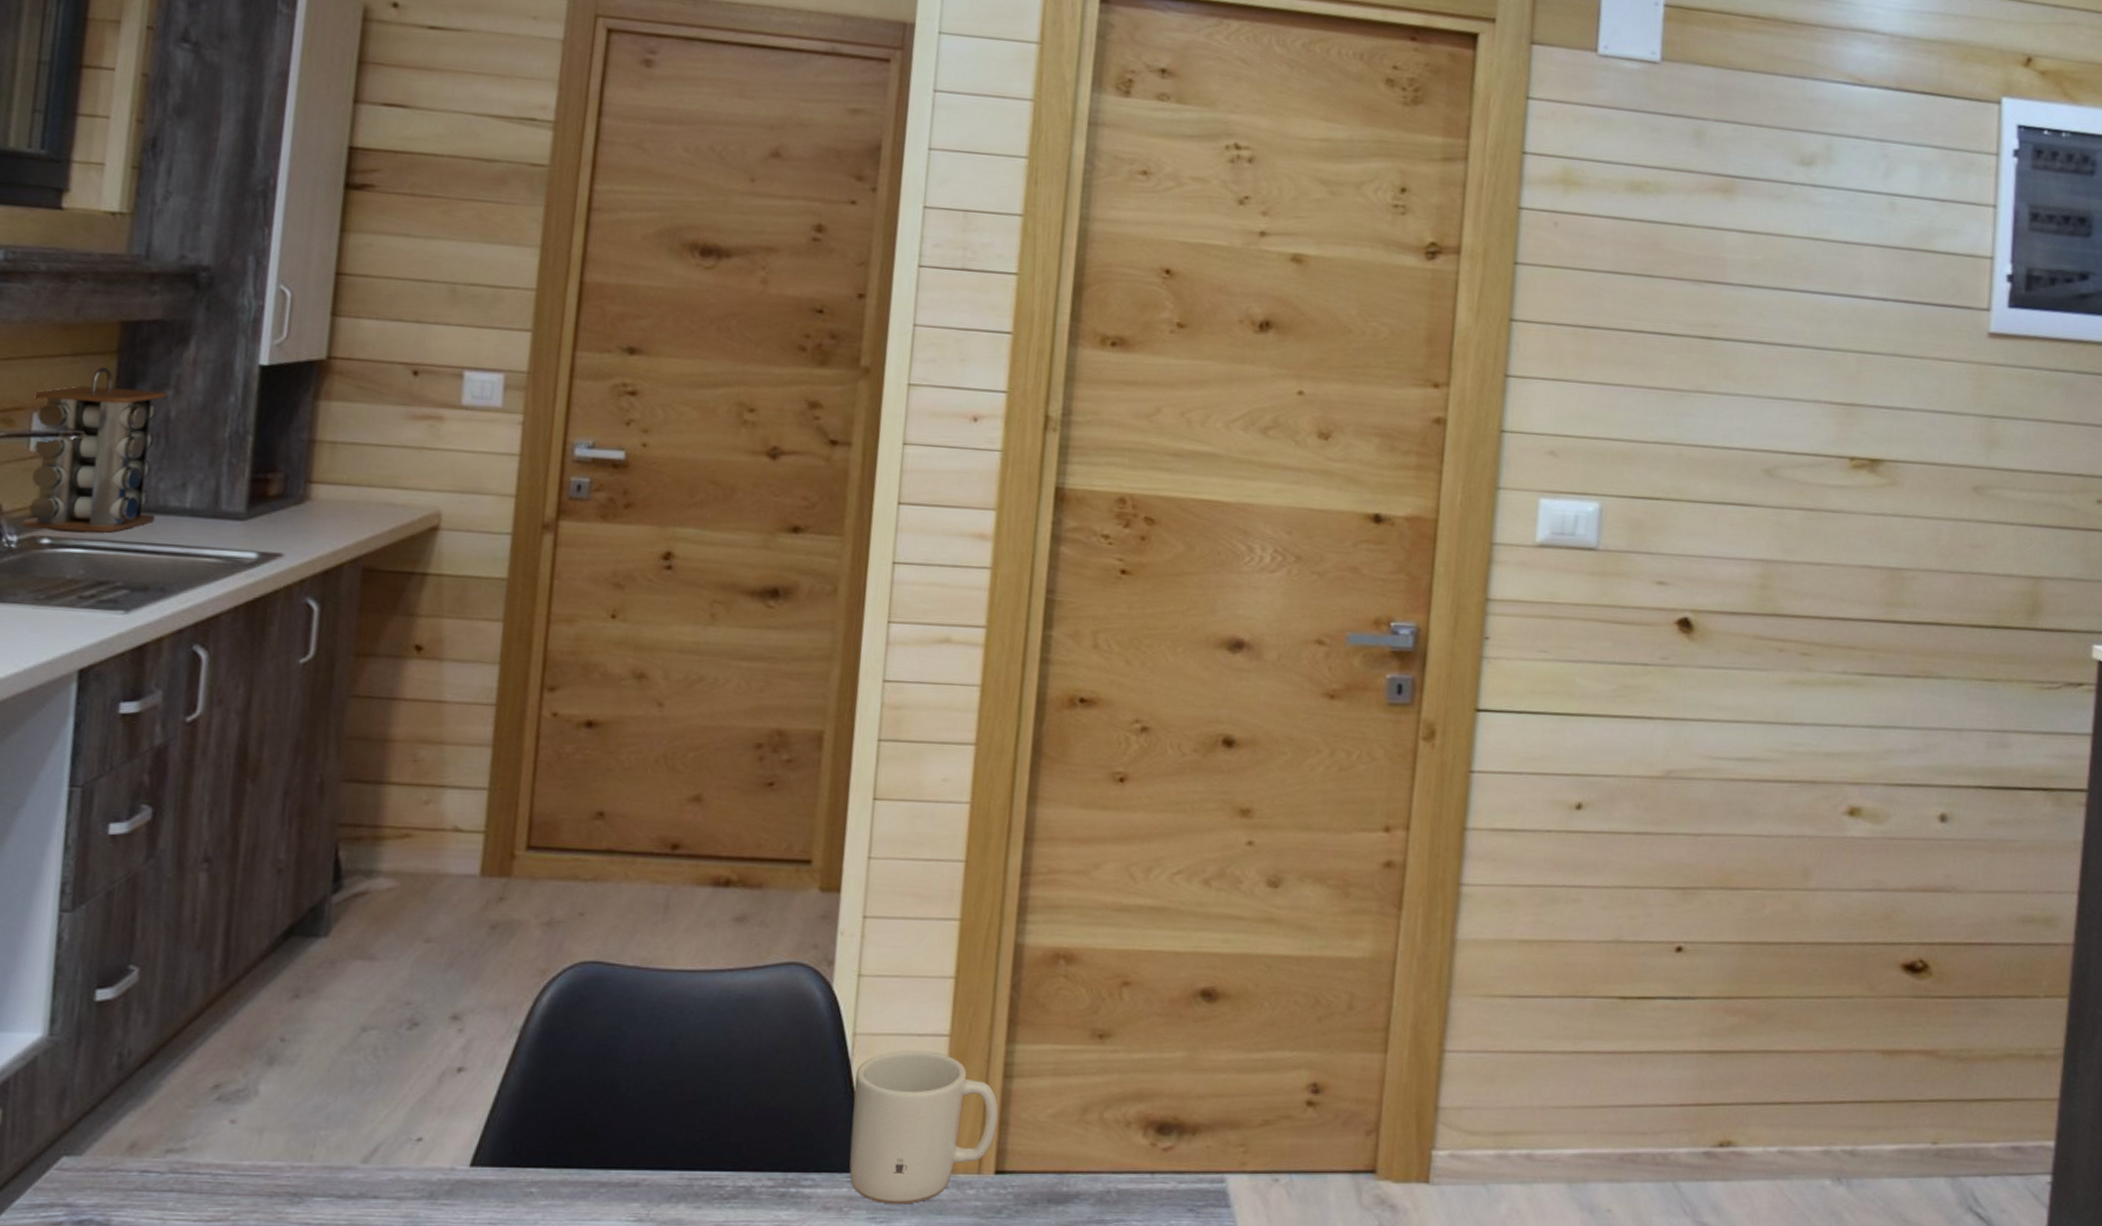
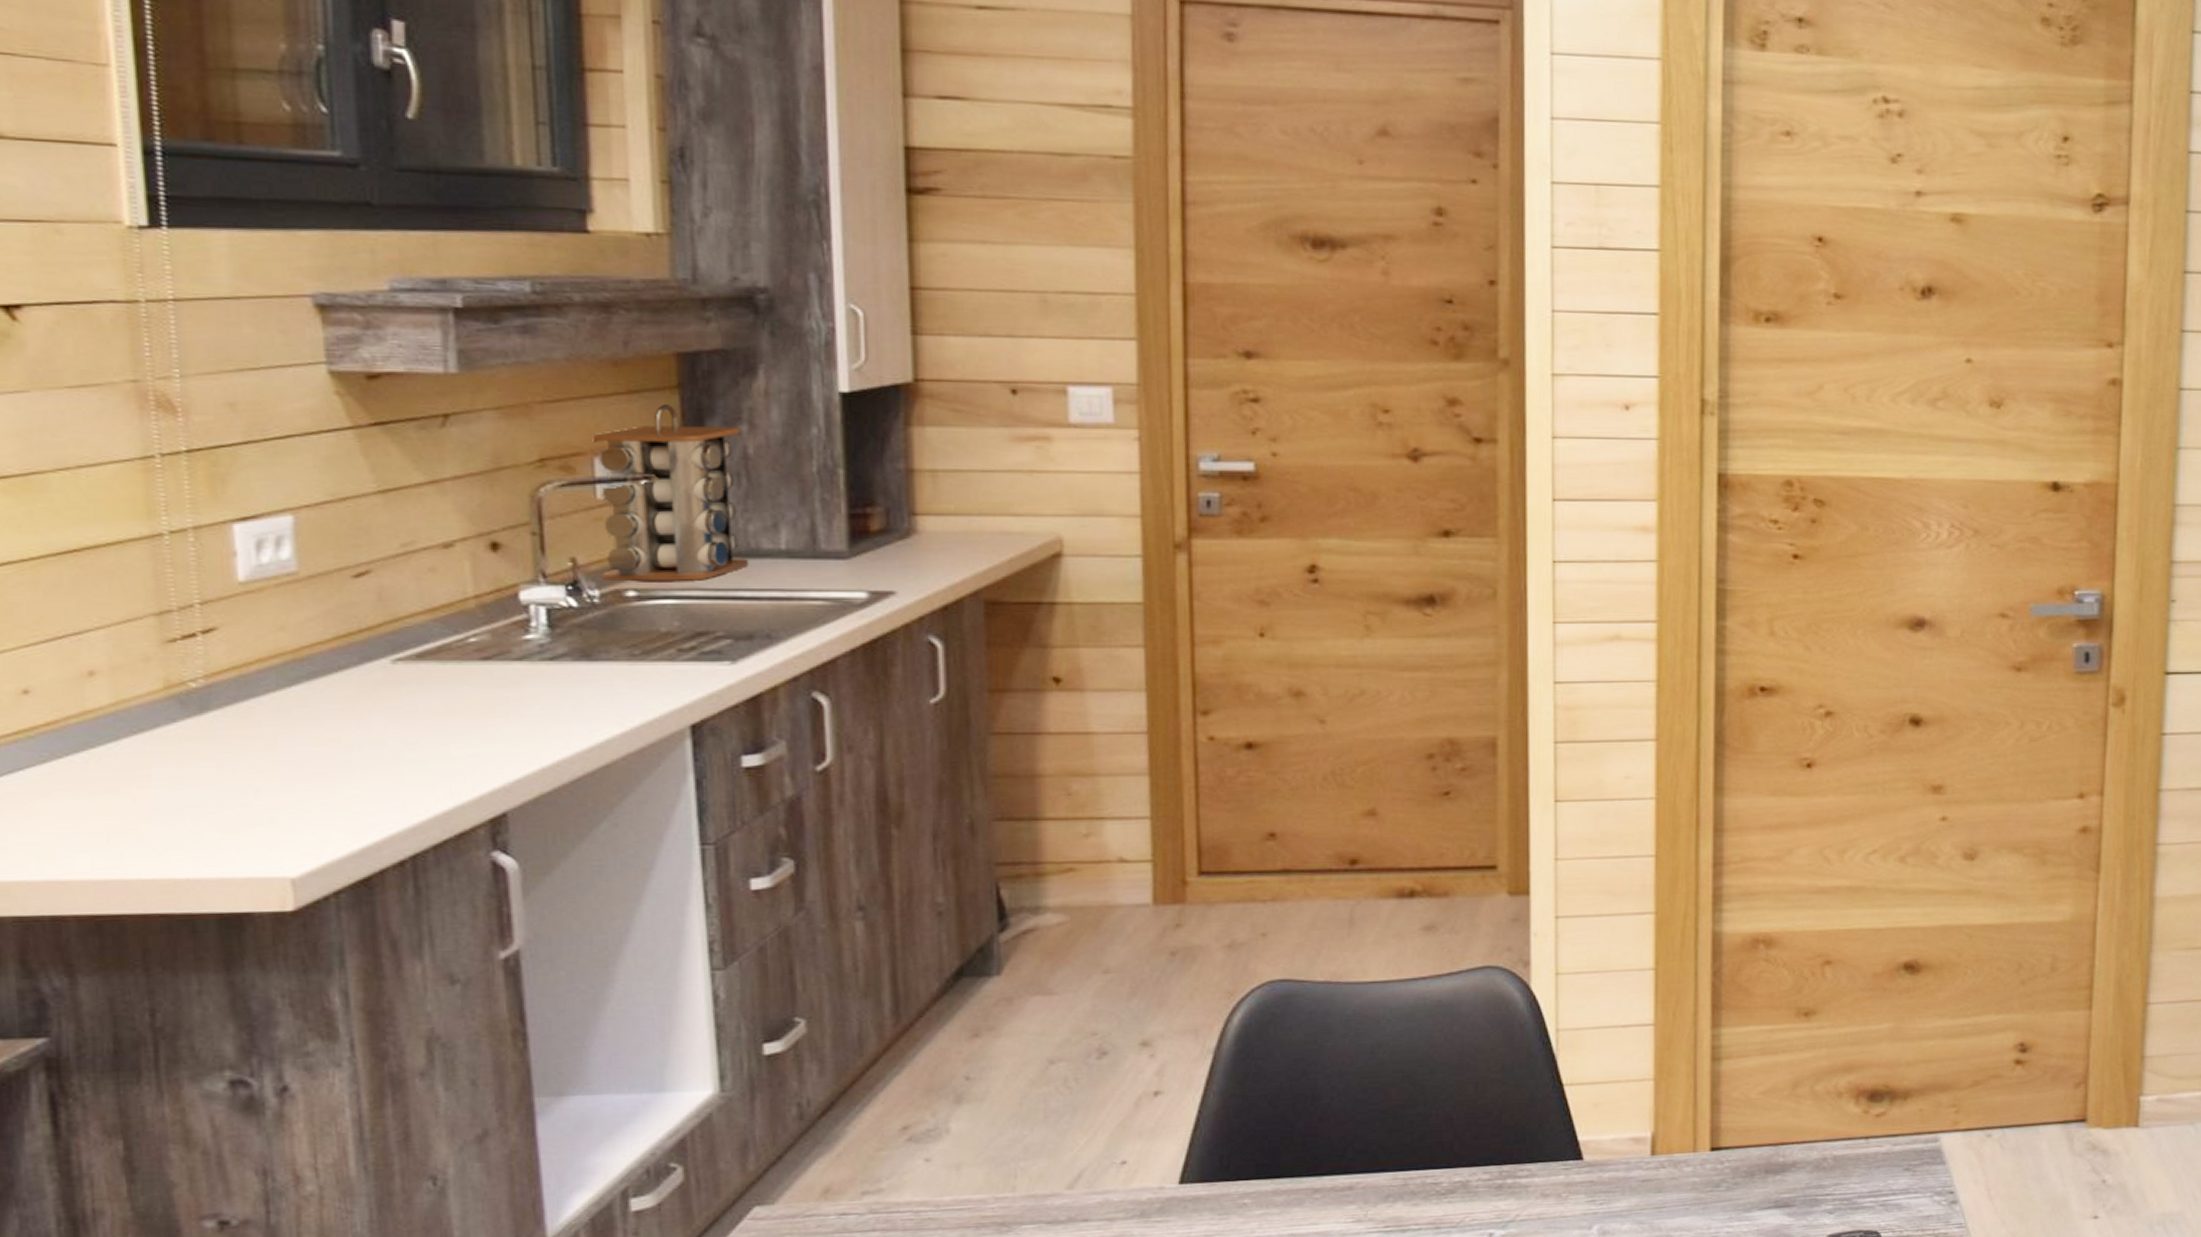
mug: present [849,1049,999,1205] -> none [1562,1040,1709,1187]

